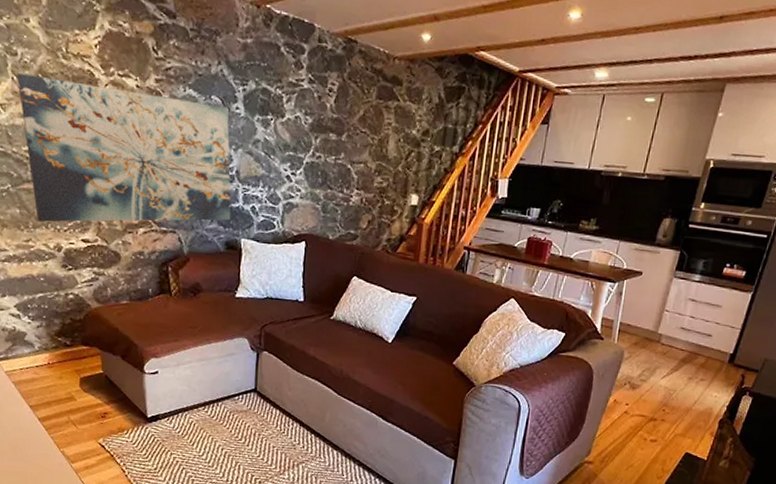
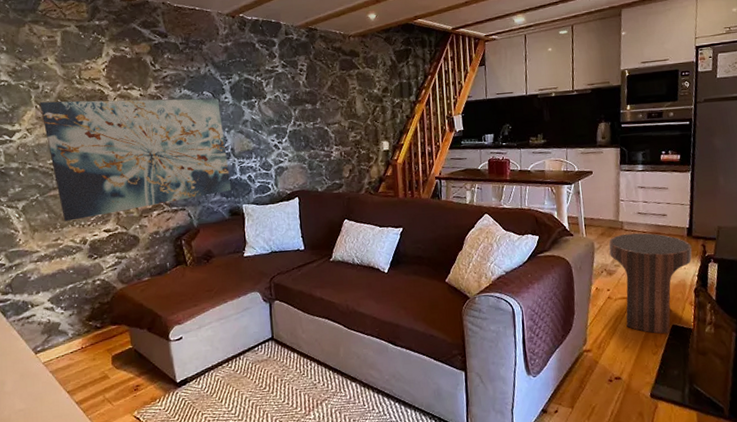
side table: none [637,347,730,461] -> present [608,233,692,334]

